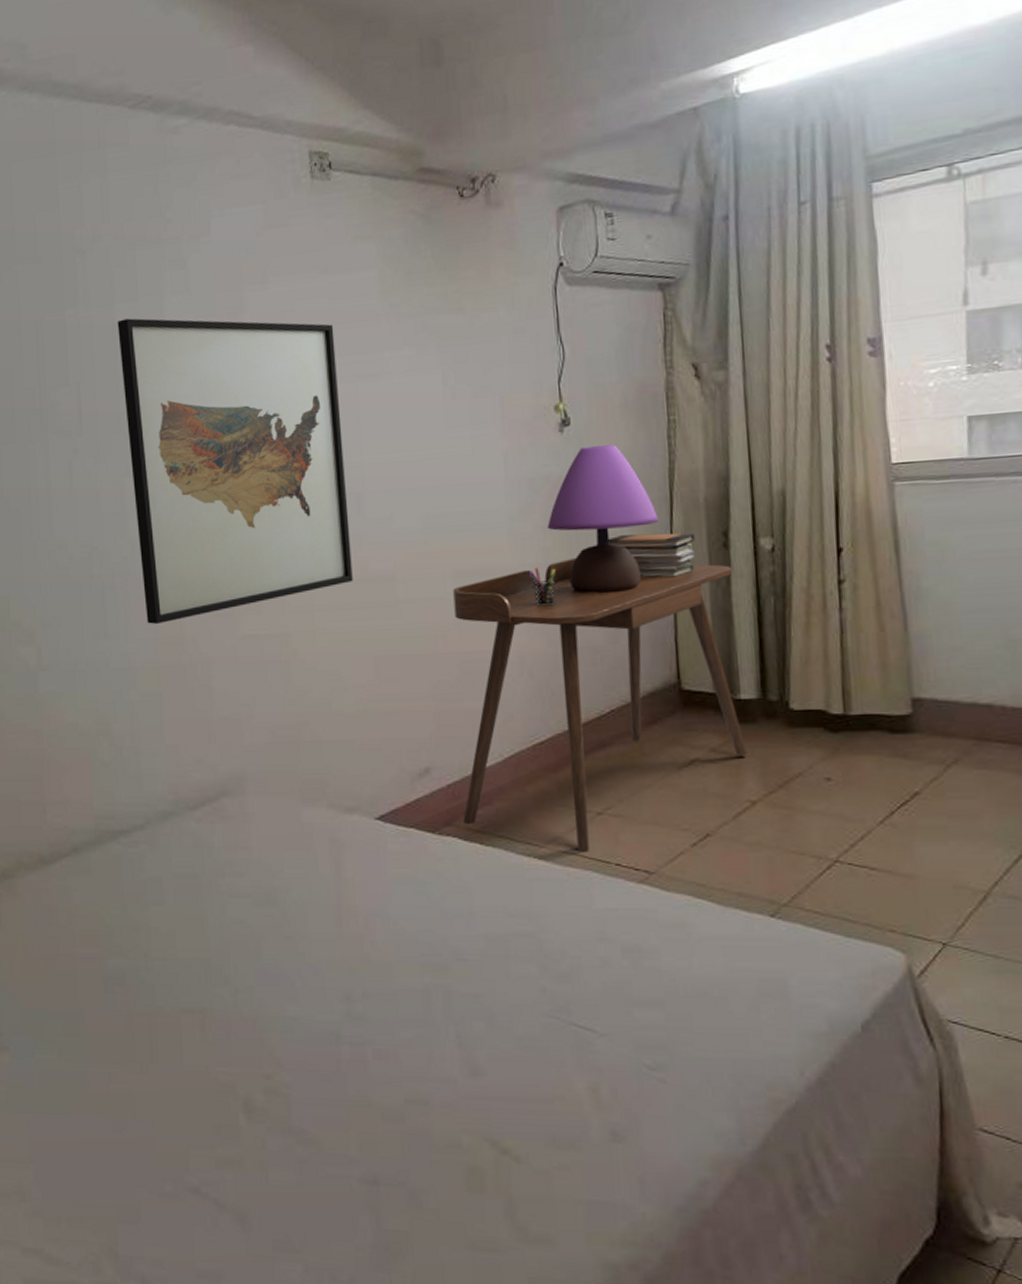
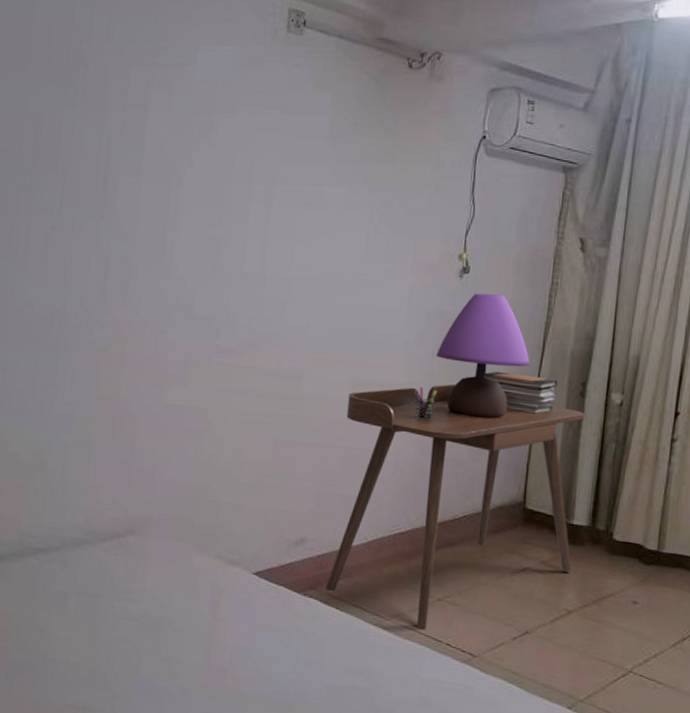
wall art: present [117,318,353,624] -> none [90,124,286,383]

